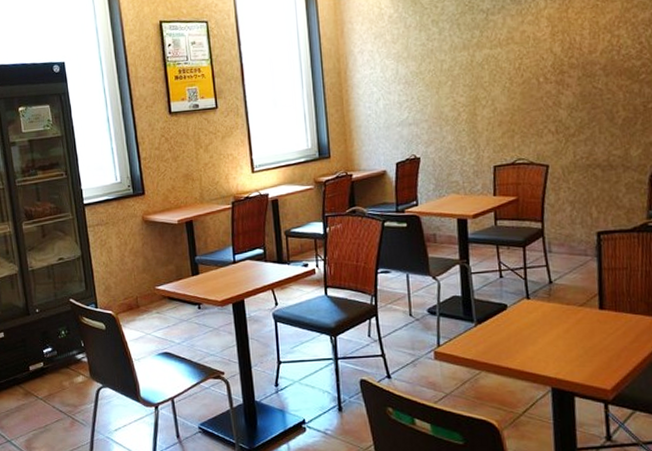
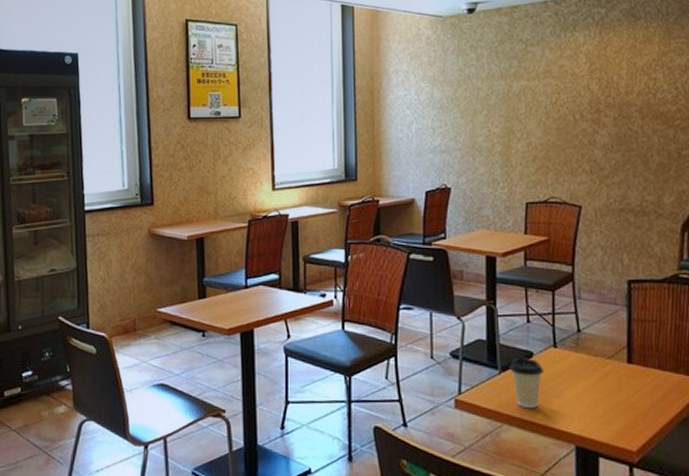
coffee cup: none [484,310,518,356] -> present [509,358,543,409]

